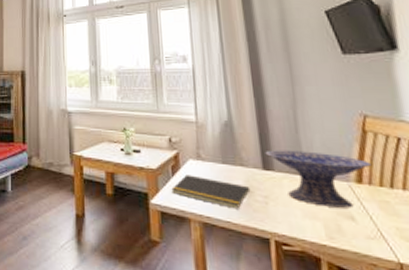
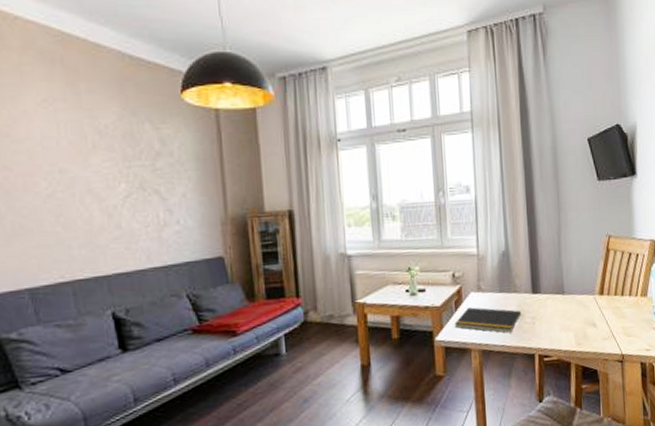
decorative bowl: present [265,150,372,208] -> none [534,272,610,319]

